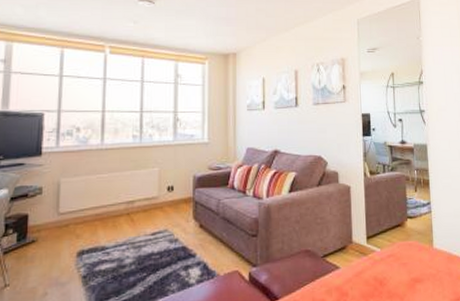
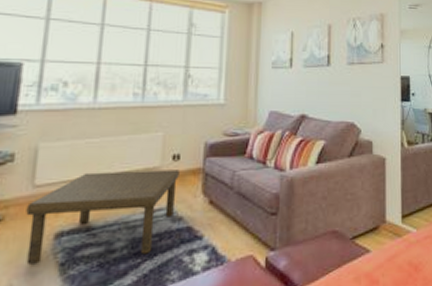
coffee table: none [54,199,174,278] -> present [26,169,180,266]

